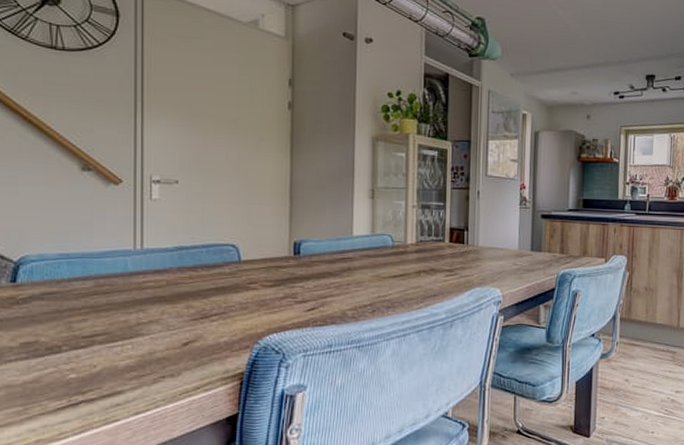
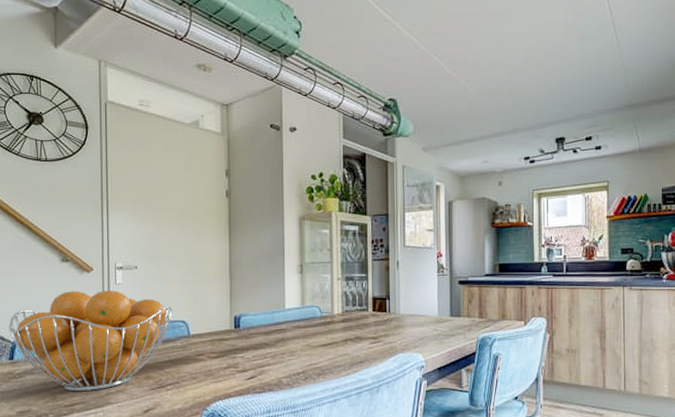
fruit basket: none [11,205,220,321] -> present [9,290,172,392]

